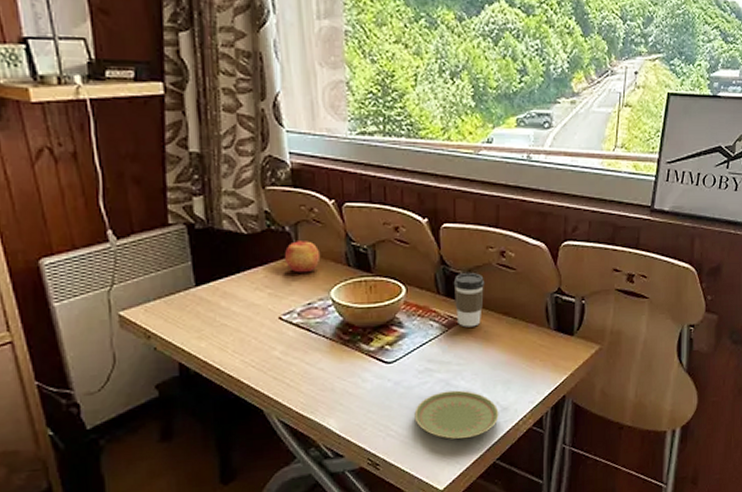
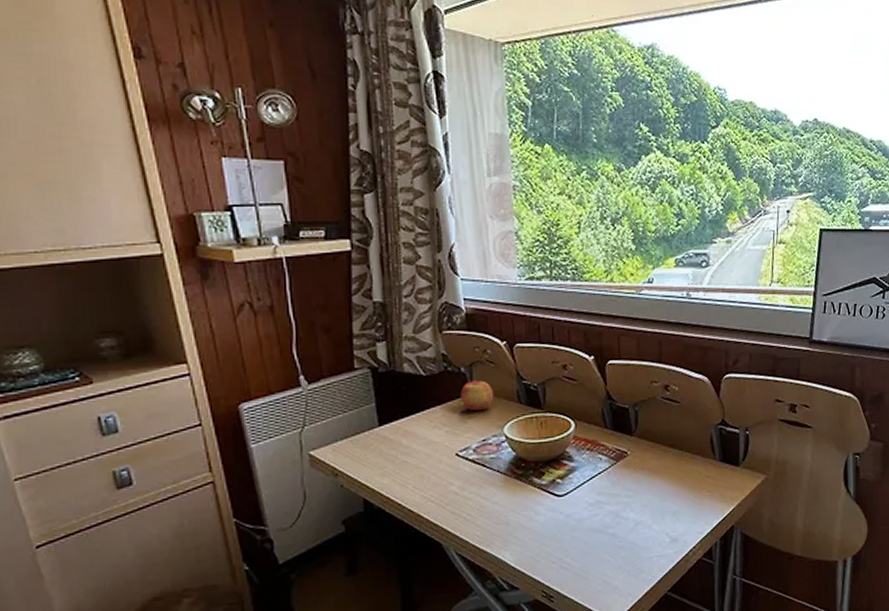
plate: present [414,390,499,439] -> none [586,521,669,571]
coffee cup: present [453,273,485,327] -> none [620,407,651,460]

